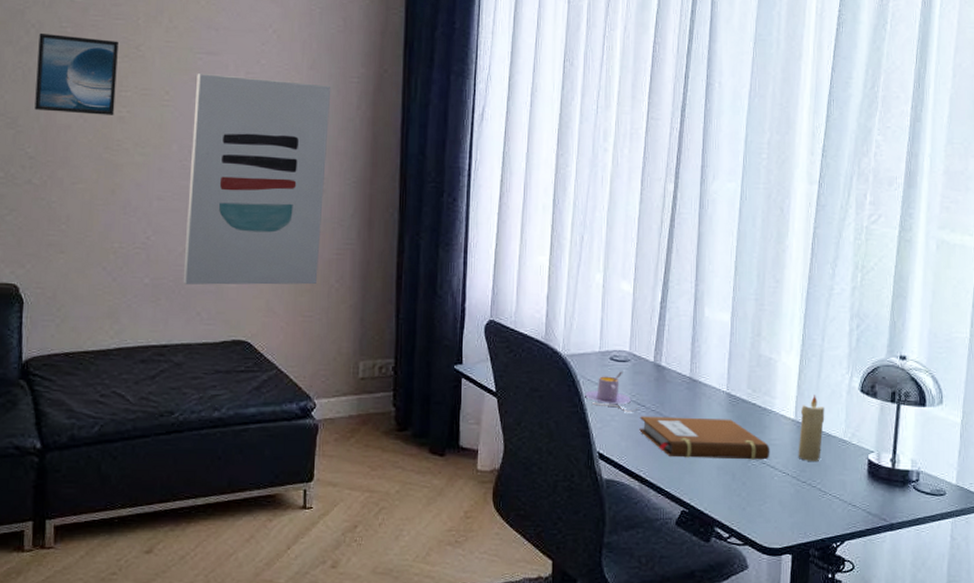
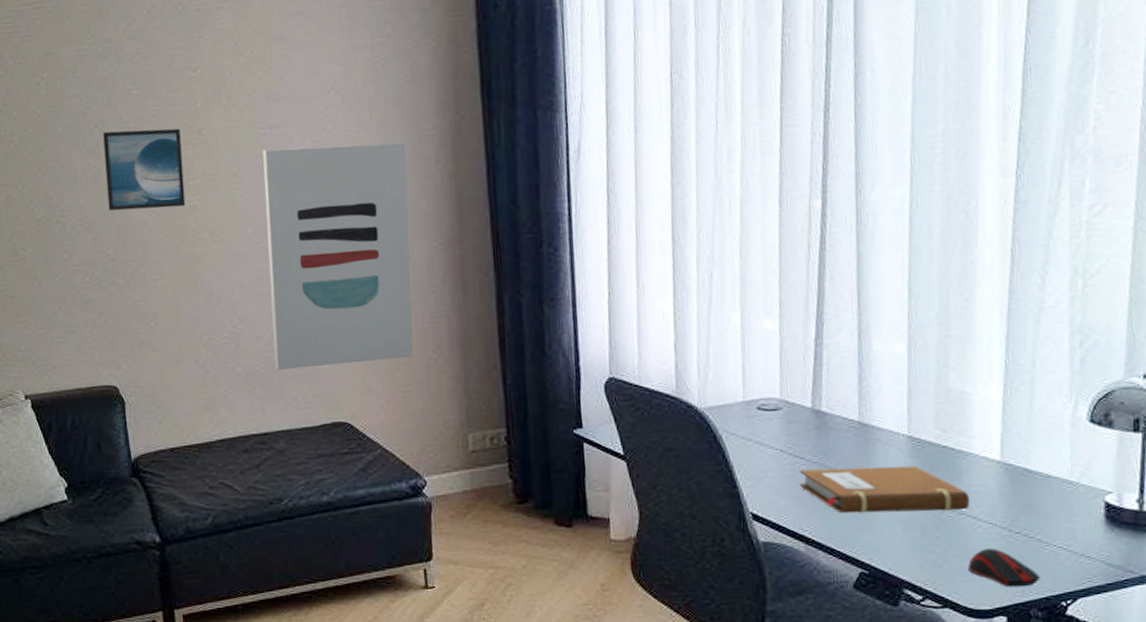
cup: present [585,371,639,413] -> none [730,421,798,468]
computer mouse: none [765,495,819,529] -> present [968,548,1042,588]
candle: present [798,395,825,461] -> none [1007,430,1042,508]

